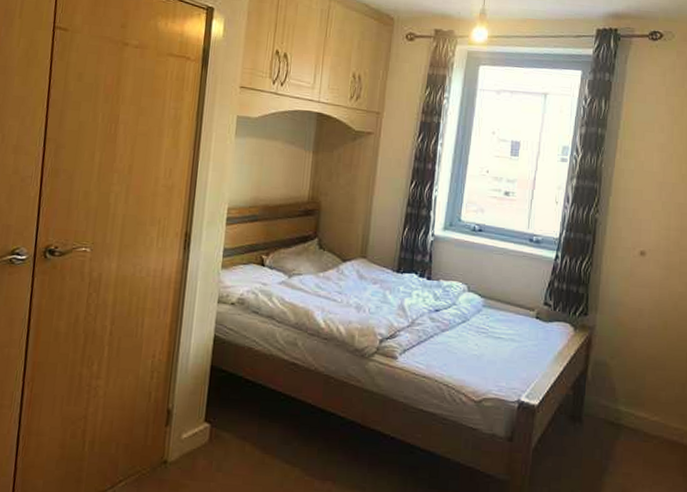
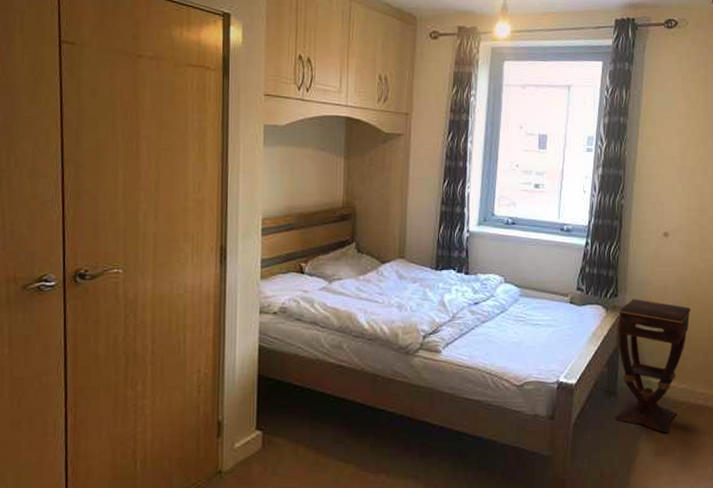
side table: none [578,319,667,468] -> present [614,299,691,433]

